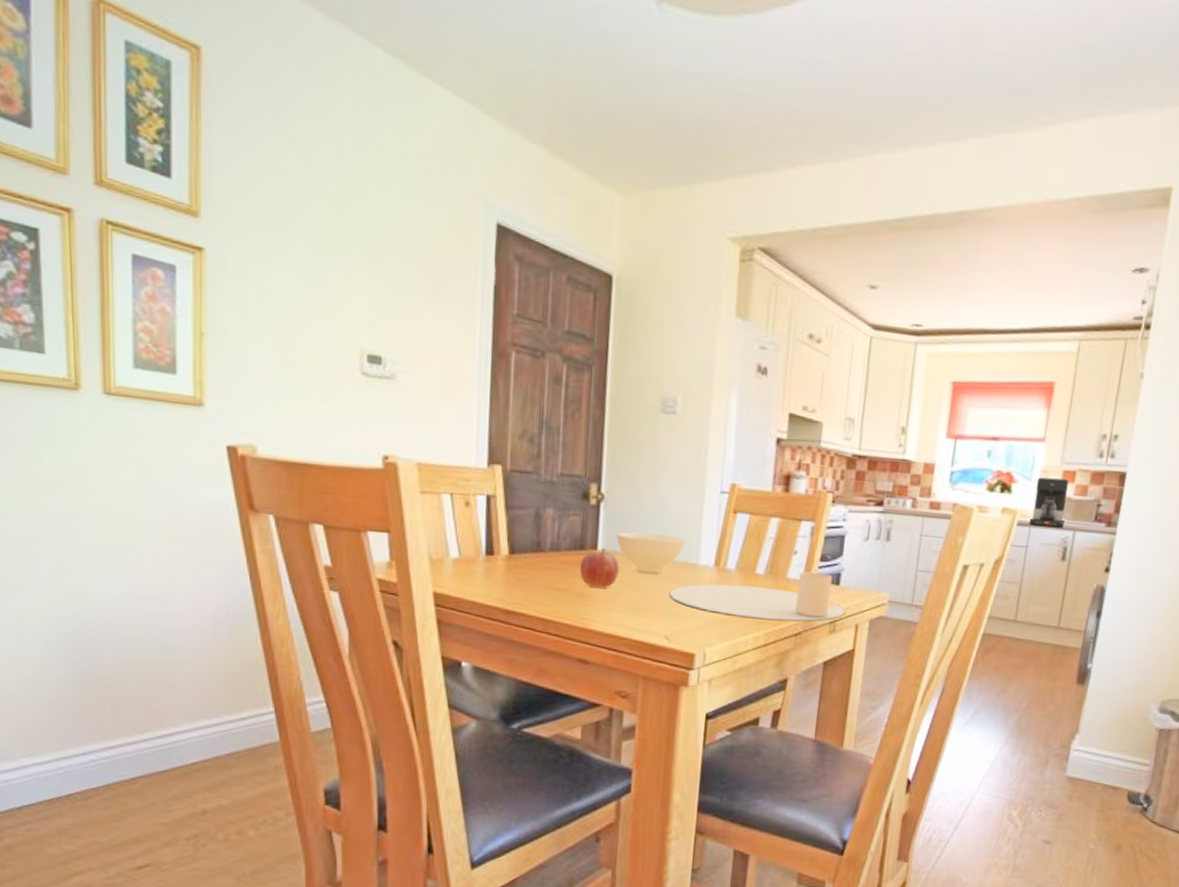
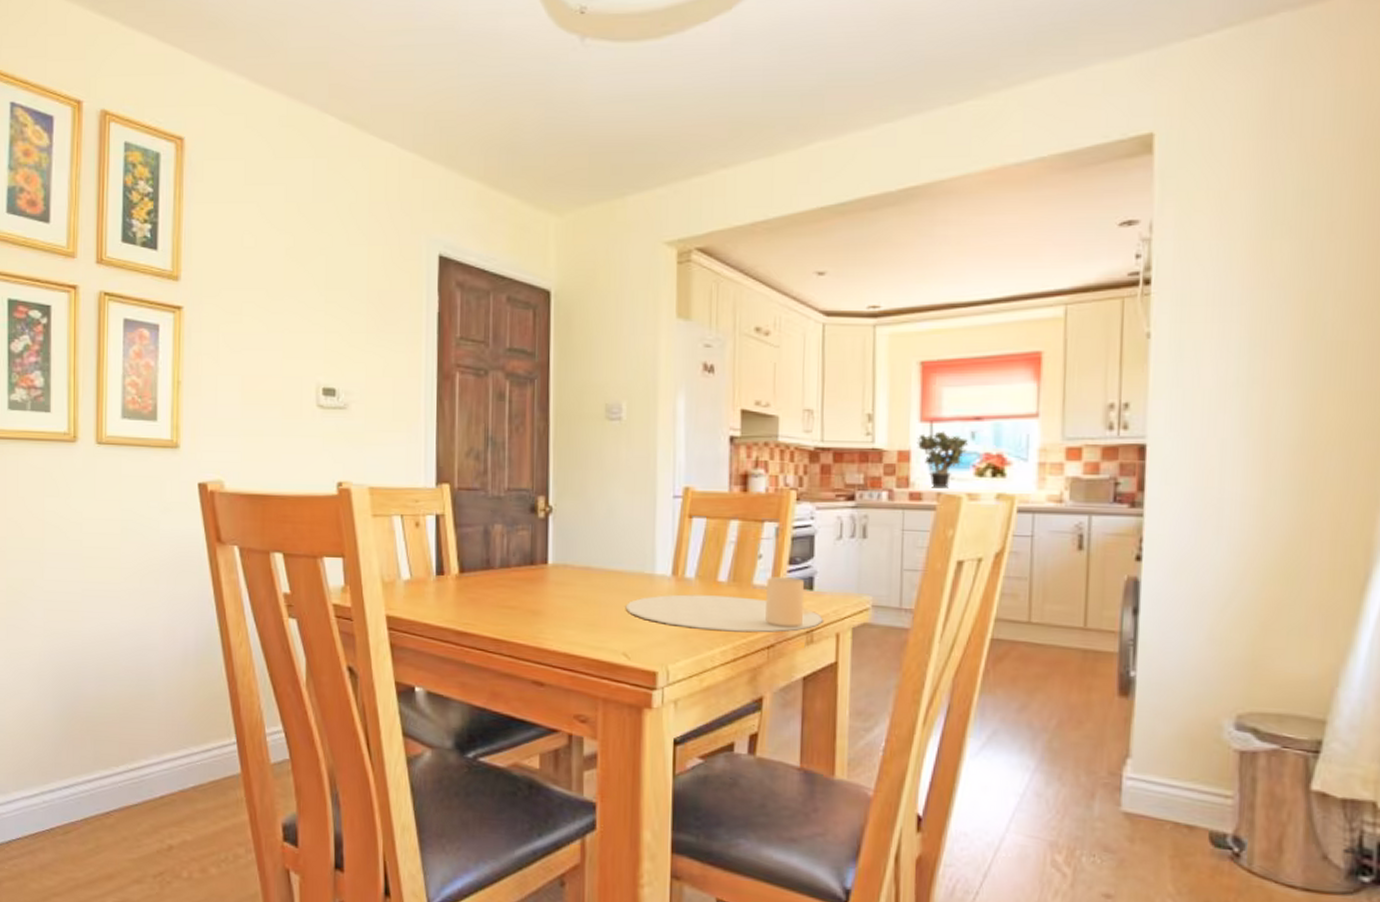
fruit: present [580,548,619,589] -> none [531,562,571,605]
bowl: present [616,532,686,574] -> none [567,544,640,587]
potted plant: none [941,447,985,500] -> present [917,431,968,488]
coffee maker: present [1030,477,1069,528] -> none [1032,456,1076,513]

